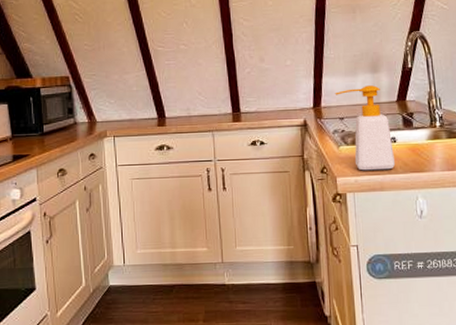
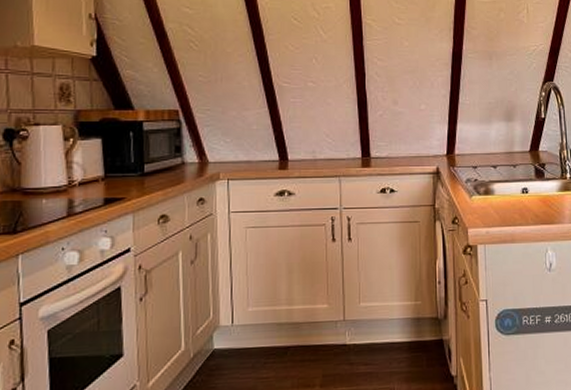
soap bottle: present [335,85,396,171] -> none [469,134,527,222]

